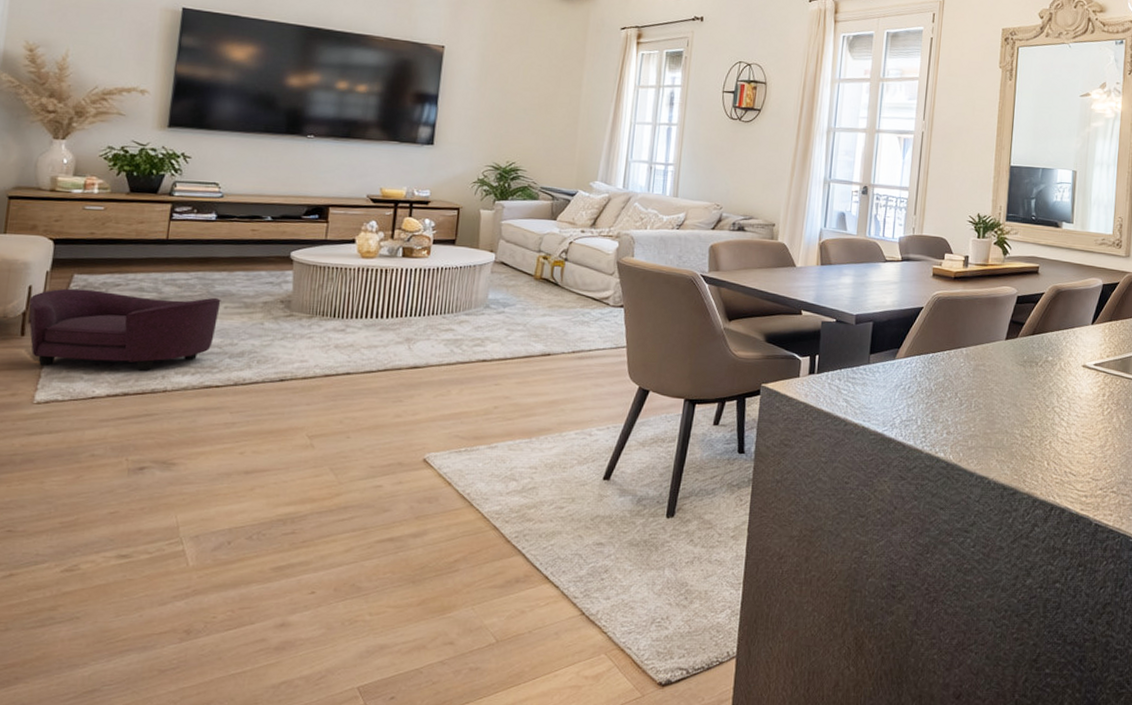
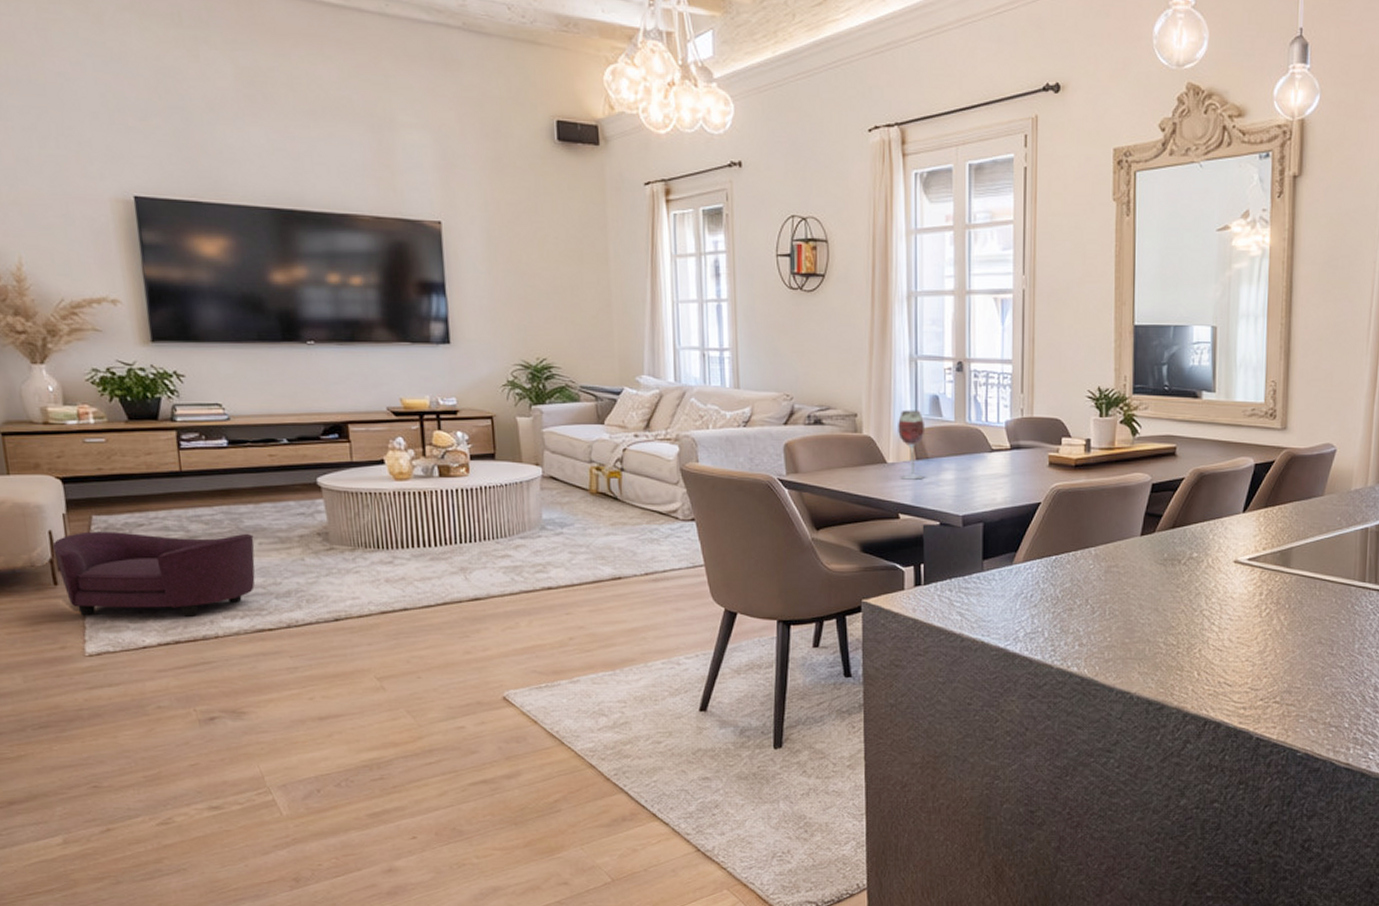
wineglass: none [807,223,832,283] -> present [898,410,926,480]

